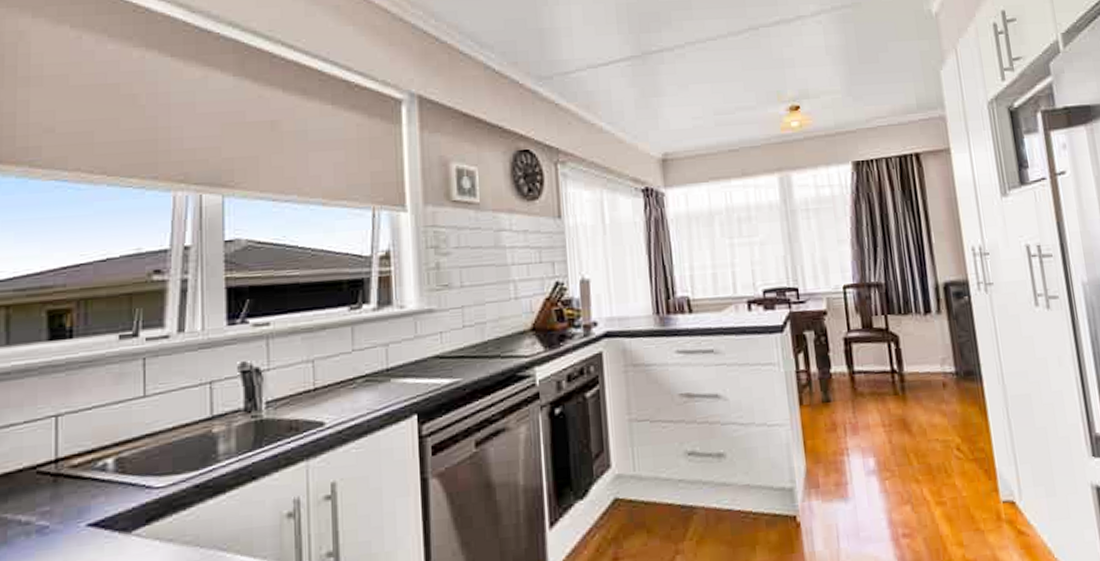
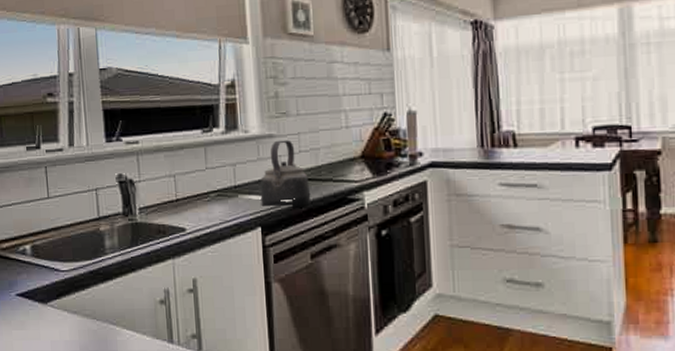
kettle: none [417,314,476,393] -> present [260,140,311,210]

